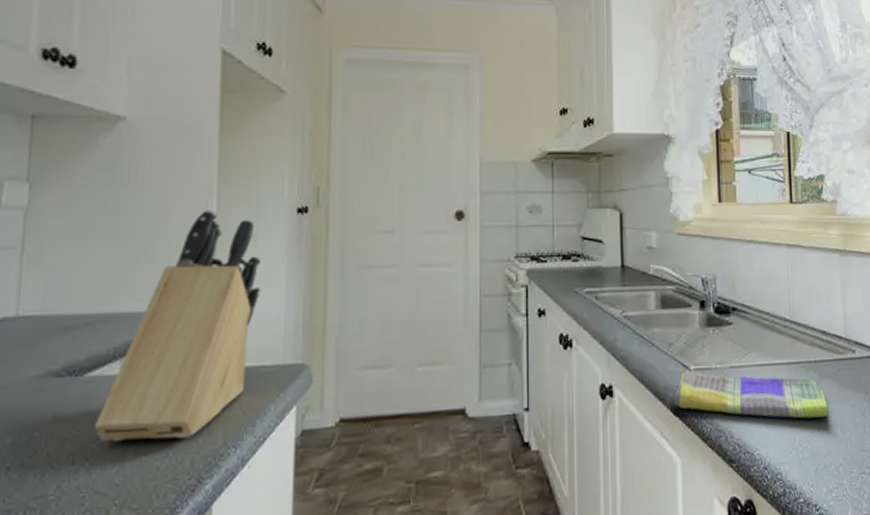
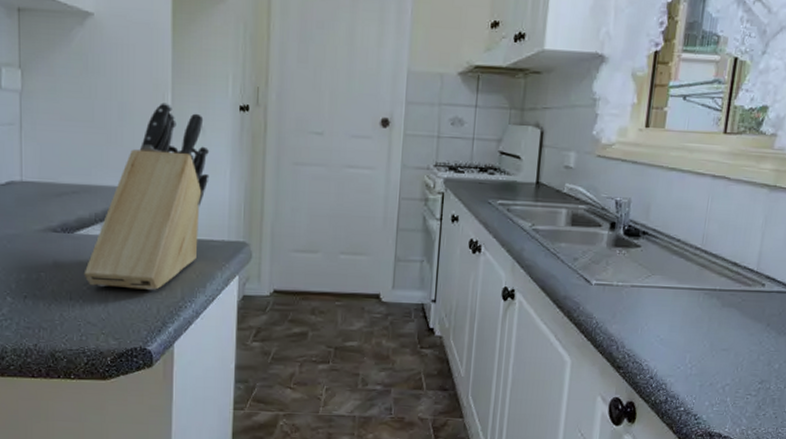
dish towel: present [674,370,829,419] -> none [571,284,726,341]

